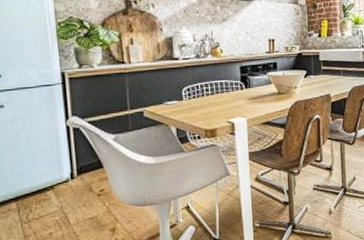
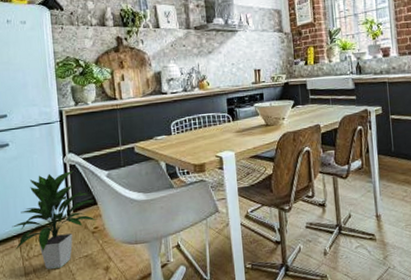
indoor plant: none [8,134,102,231] -> present [12,171,96,269]

